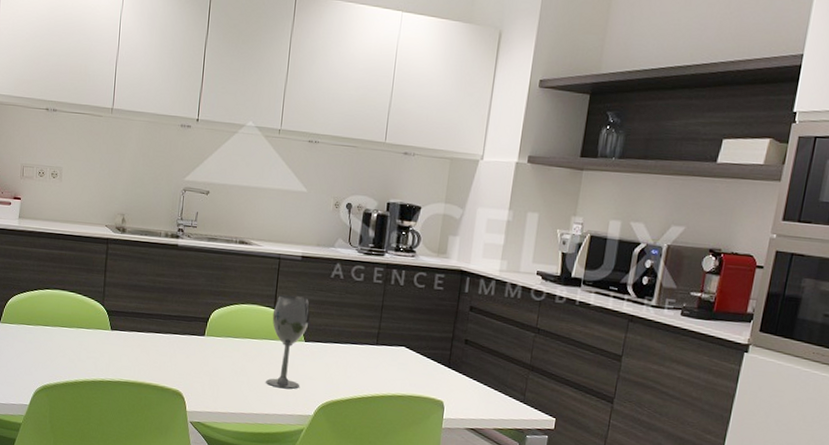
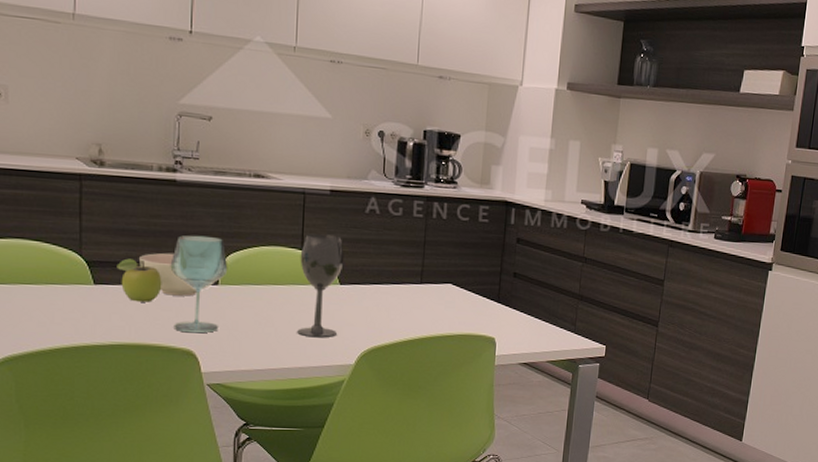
fruit: none [128,310,162,348] -> present [117,258,162,303]
bowl: none [145,306,202,345] -> present [138,252,215,297]
wine glass: none [168,292,214,377] -> present [170,235,228,333]

